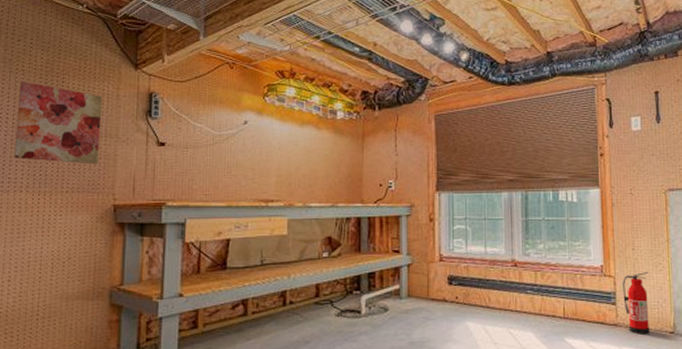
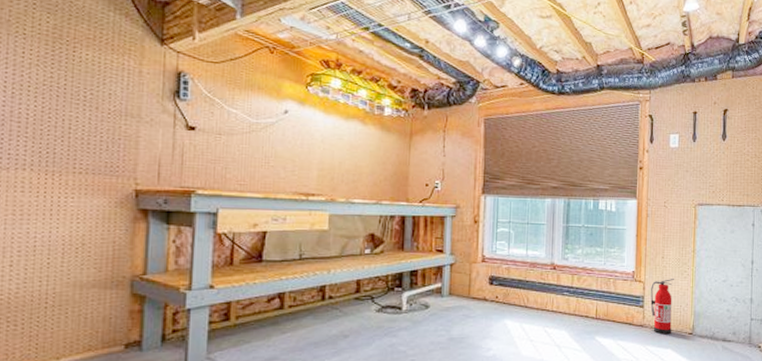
wall art: present [14,80,103,165] -> none [15,45,123,146]

